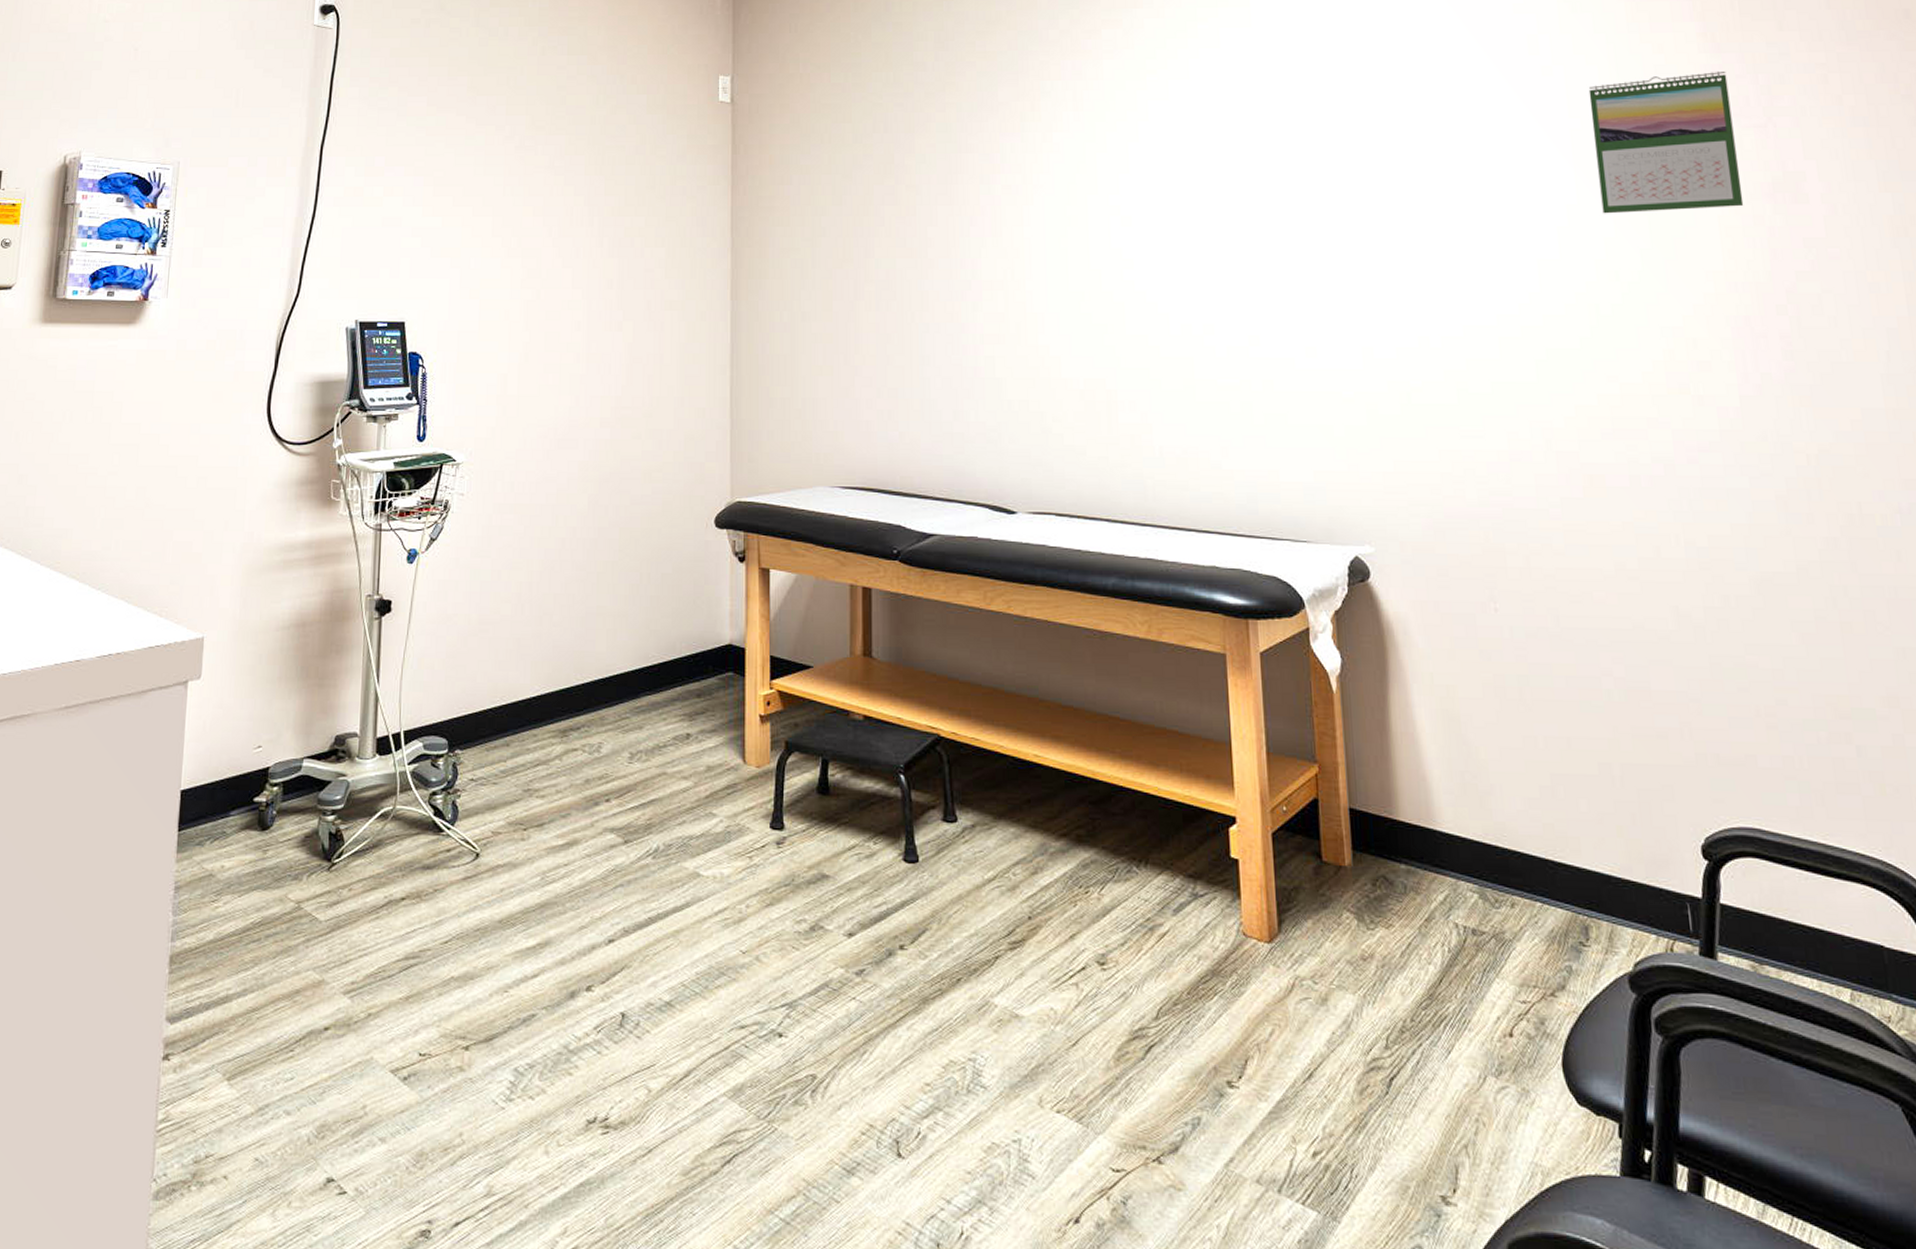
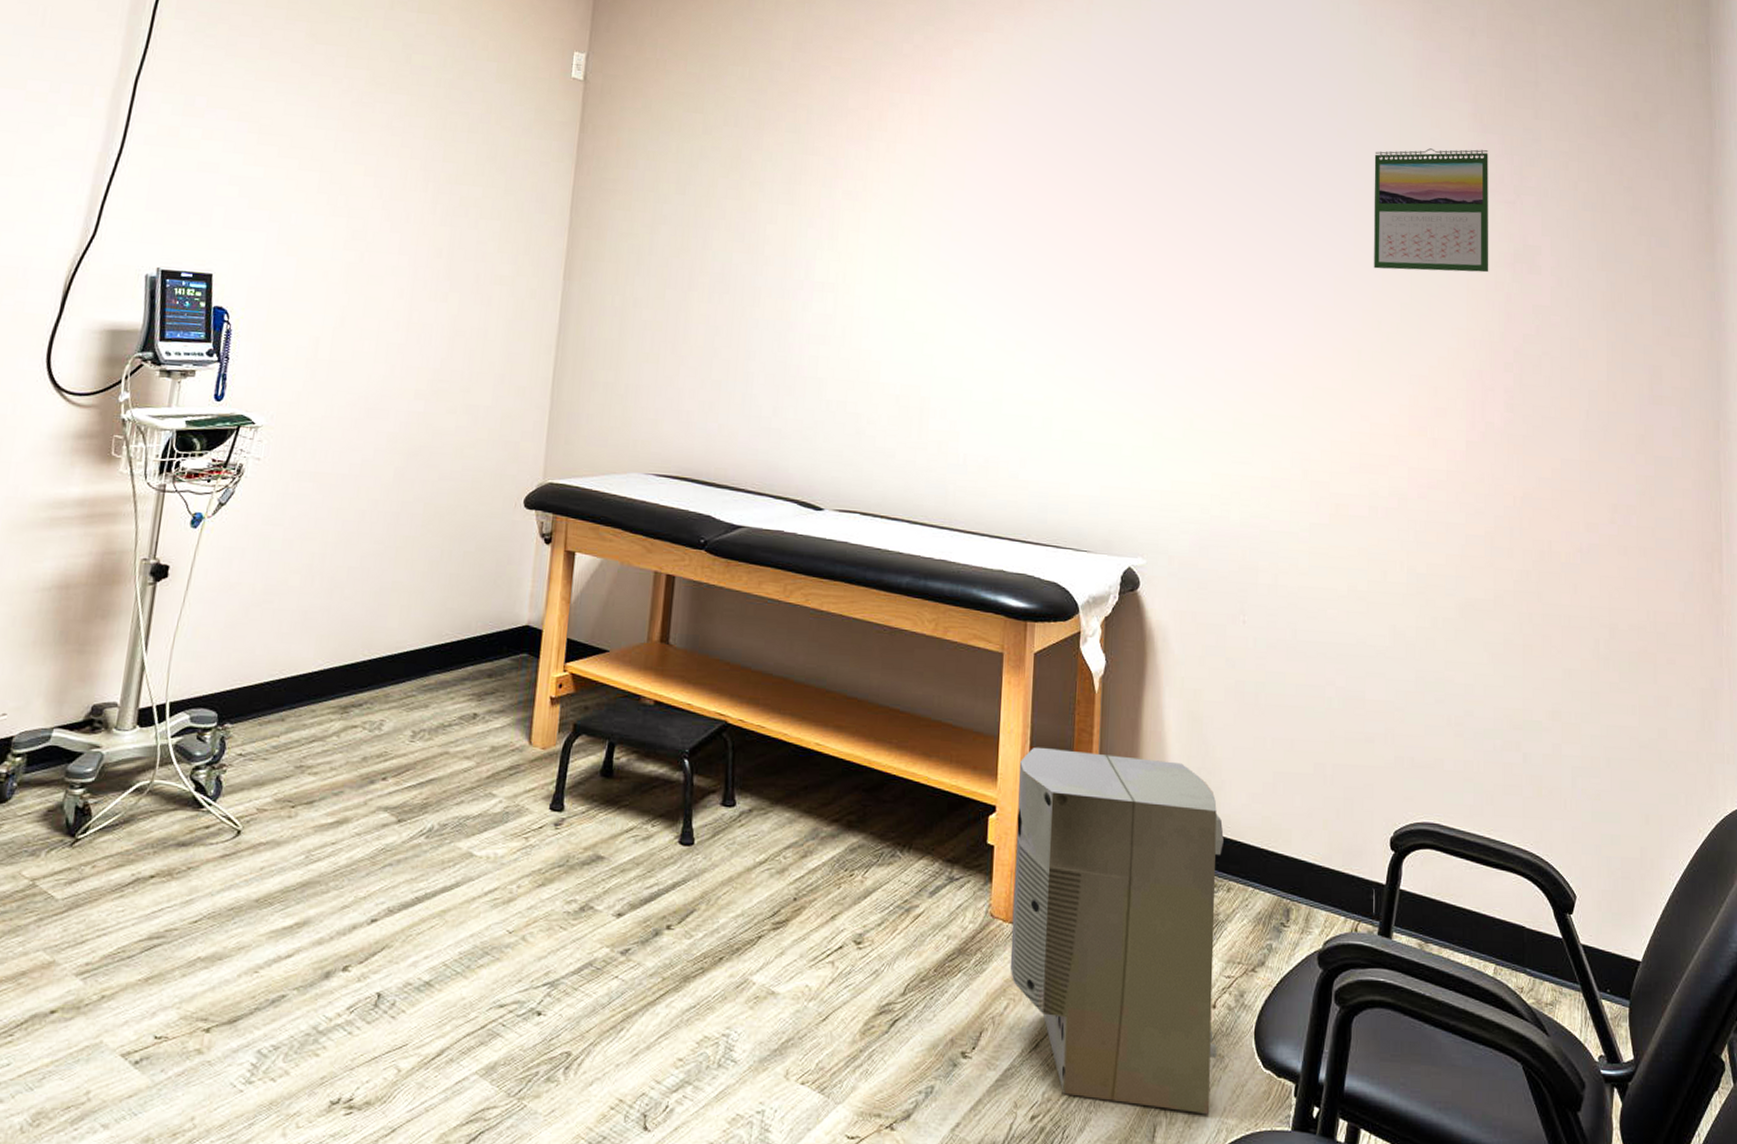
air purifier: none [1256,752,1521,1156] -> present [1010,746,1224,1115]

